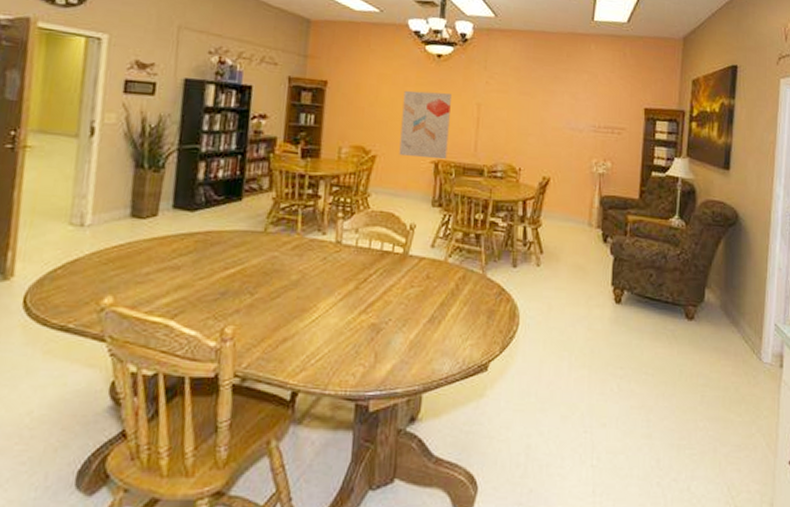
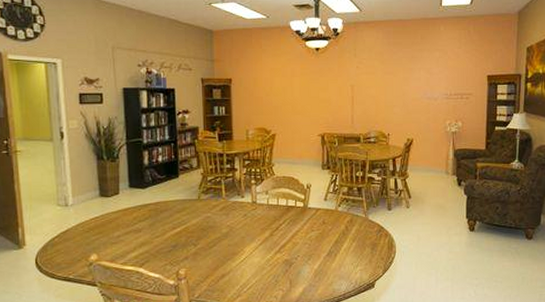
wall art: present [399,90,451,160] -> none [292,80,330,133]

